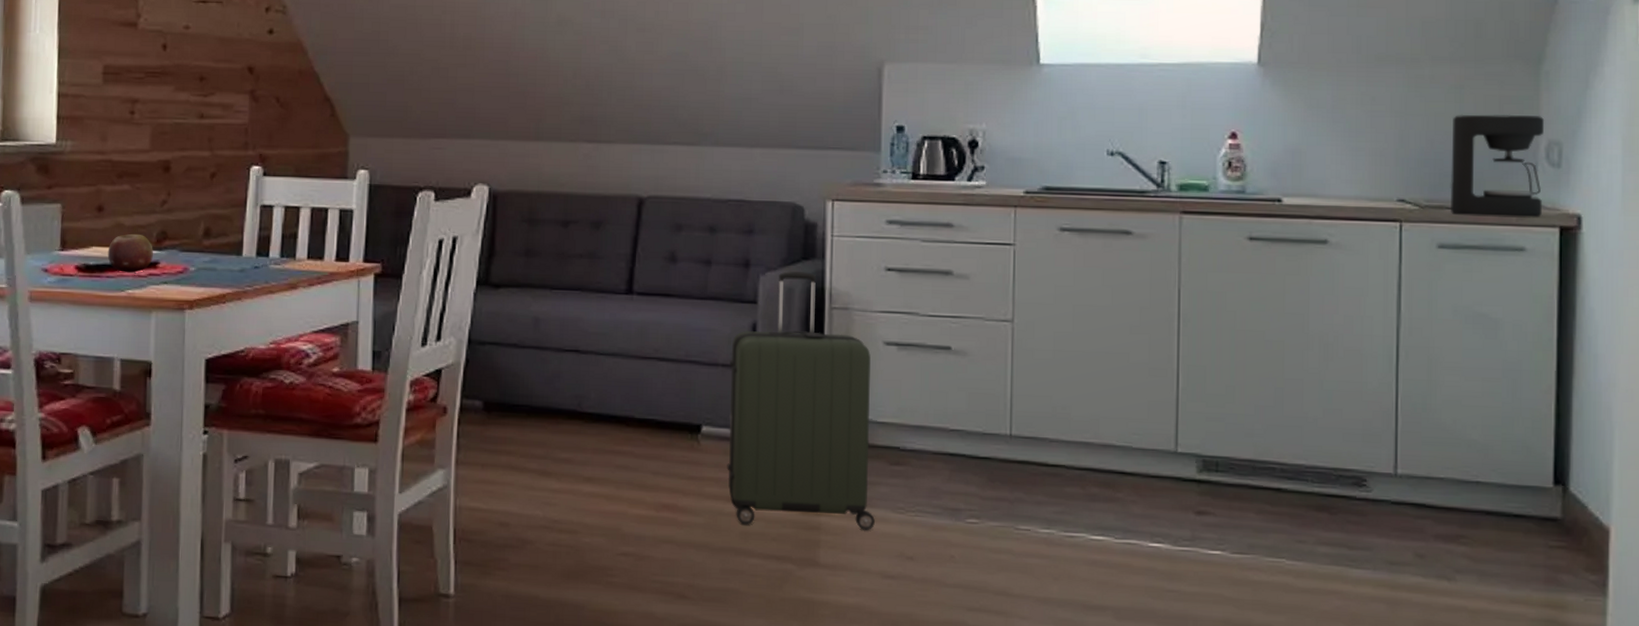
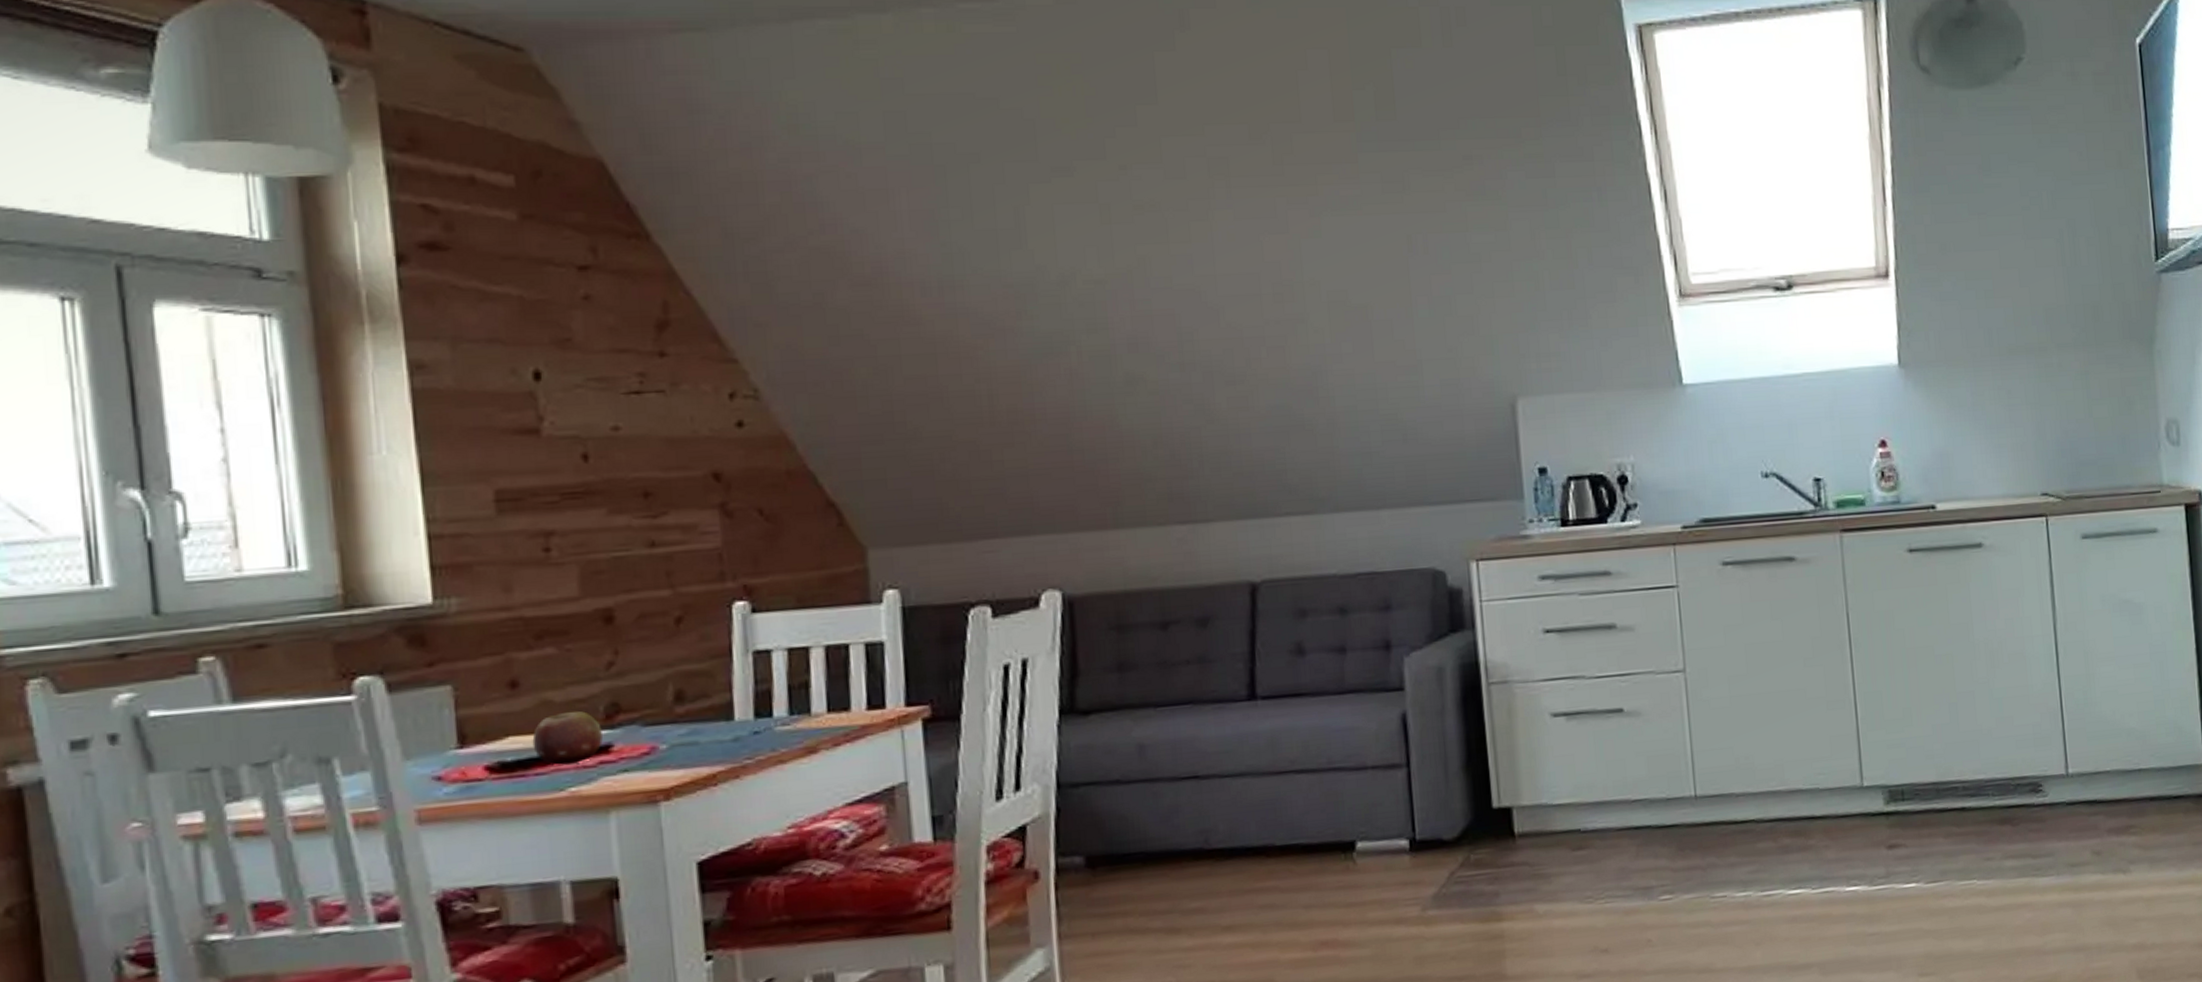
suitcase: present [727,271,875,531] -> none [1380,646,1563,948]
coffee maker: present [1450,114,1545,218] -> none [2082,394,2169,504]

